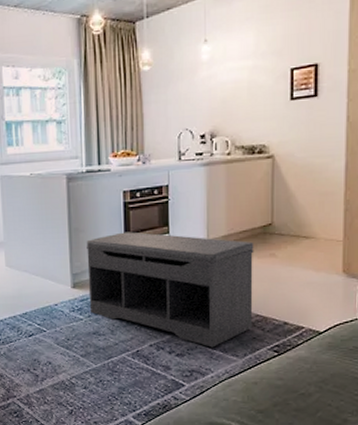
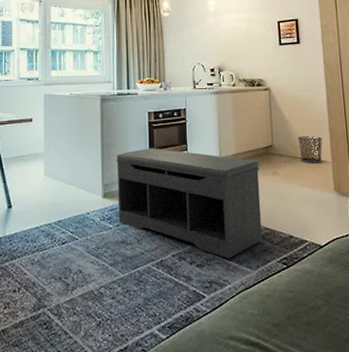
waste bin: none [303,211,335,243] -> present [297,136,323,163]

